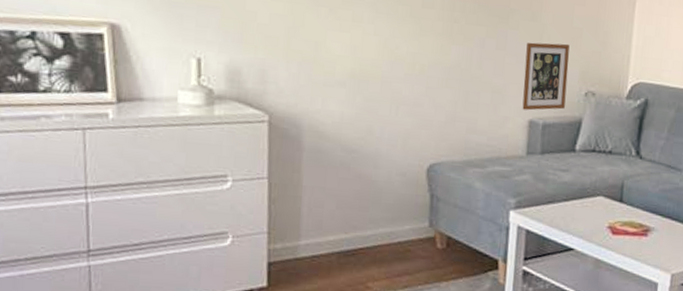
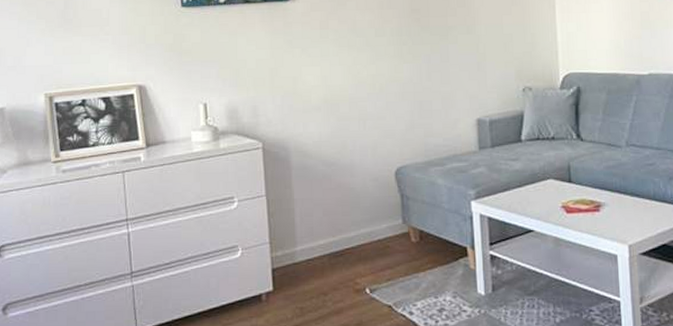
picture frame: present [522,42,570,111] -> none [466,49,507,111]

